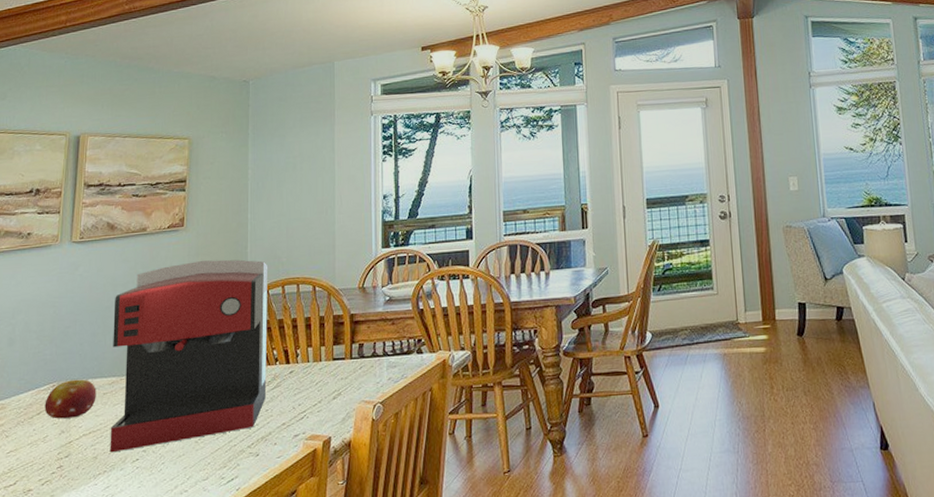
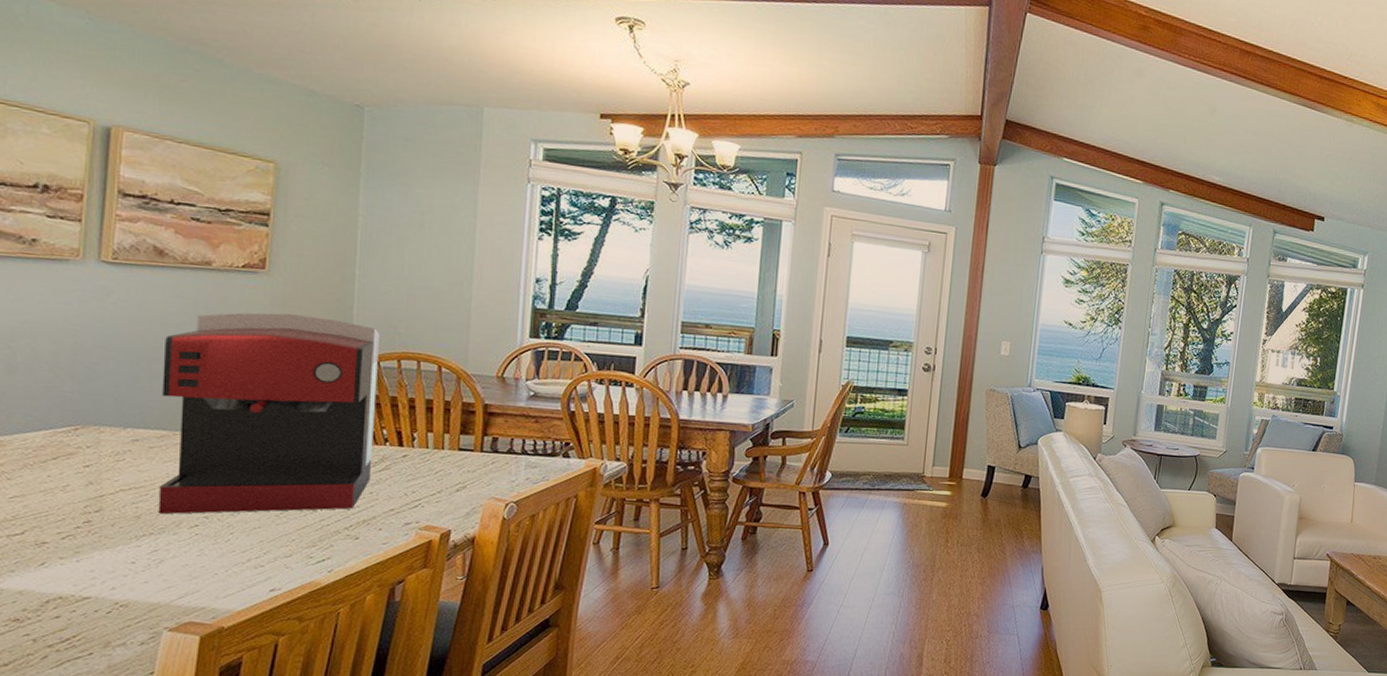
fruit: present [44,379,96,419] -> none [63,425,139,470]

